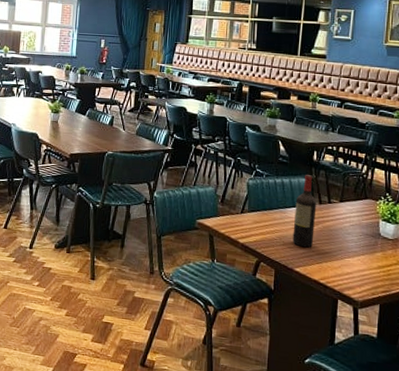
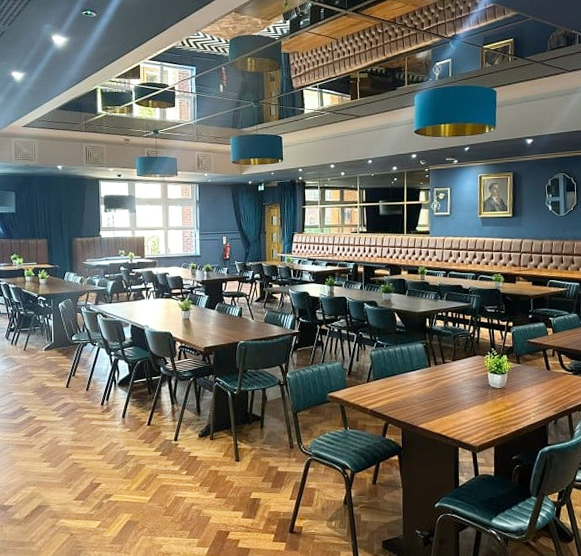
wine bottle: present [292,175,317,248] -> none [414,340,433,406]

